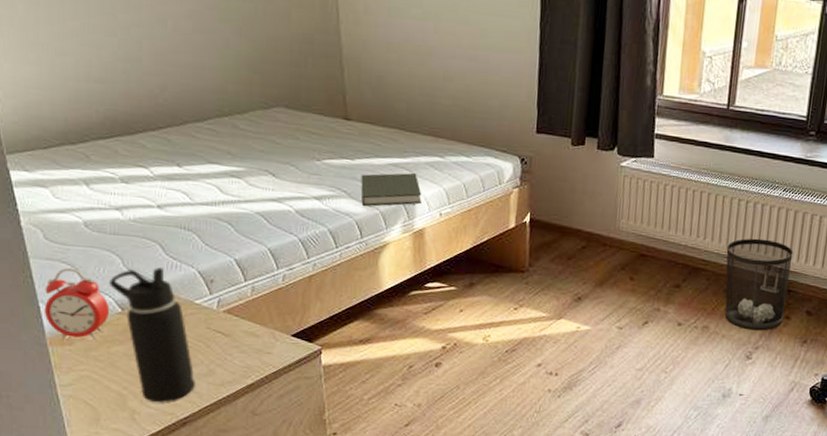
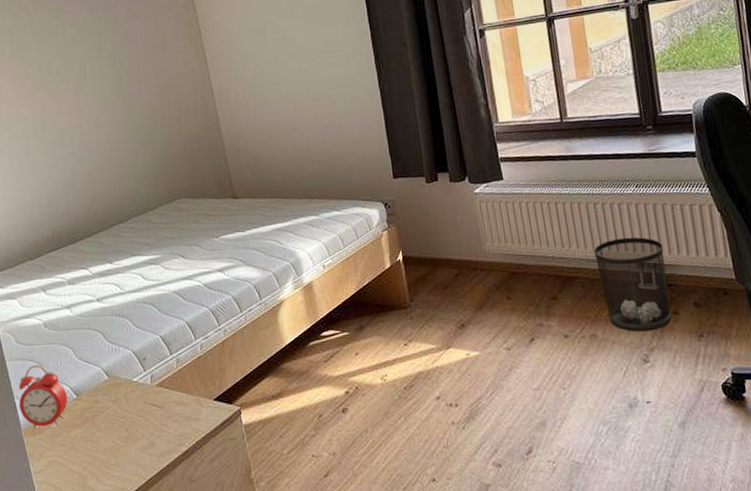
water bottle: present [108,267,195,403] -> none [65,353,140,479]
book: present [361,172,422,207] -> none [253,233,306,270]

